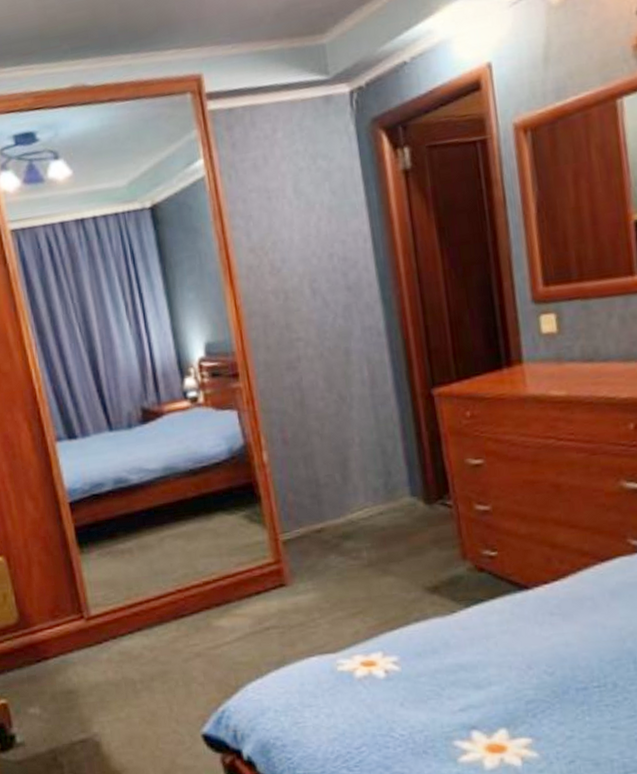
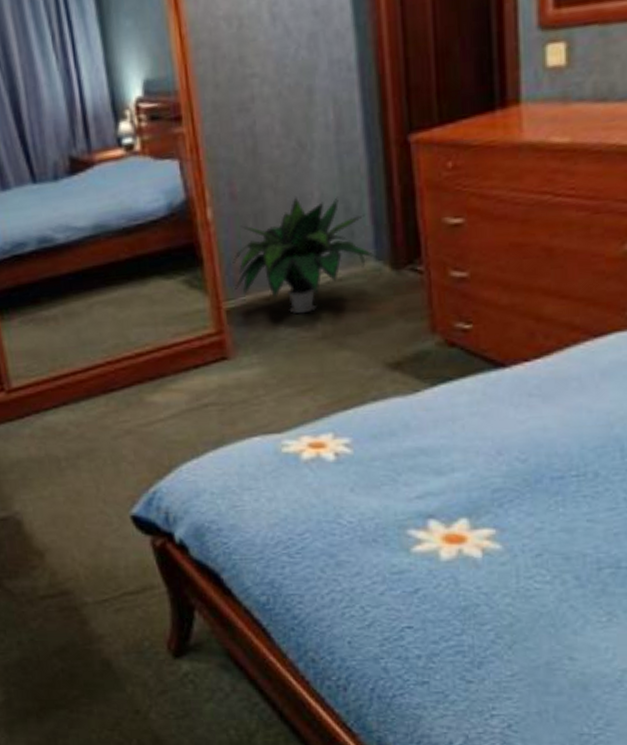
potted plant: none [287,442,412,545] -> present [232,197,377,314]

